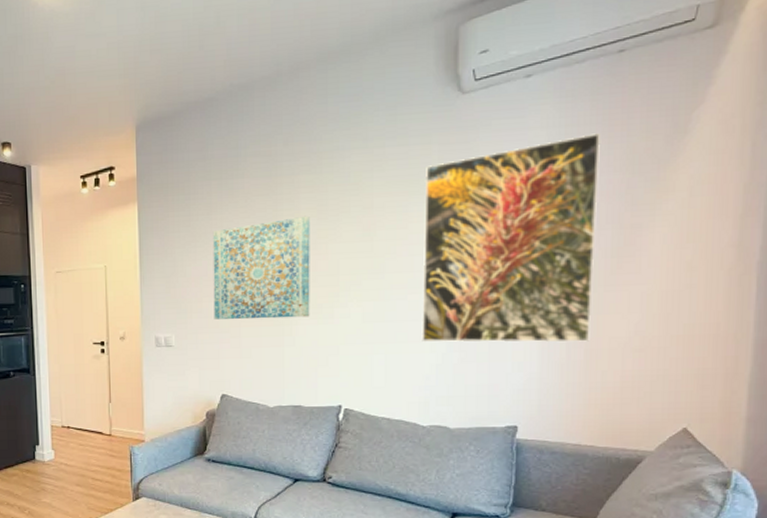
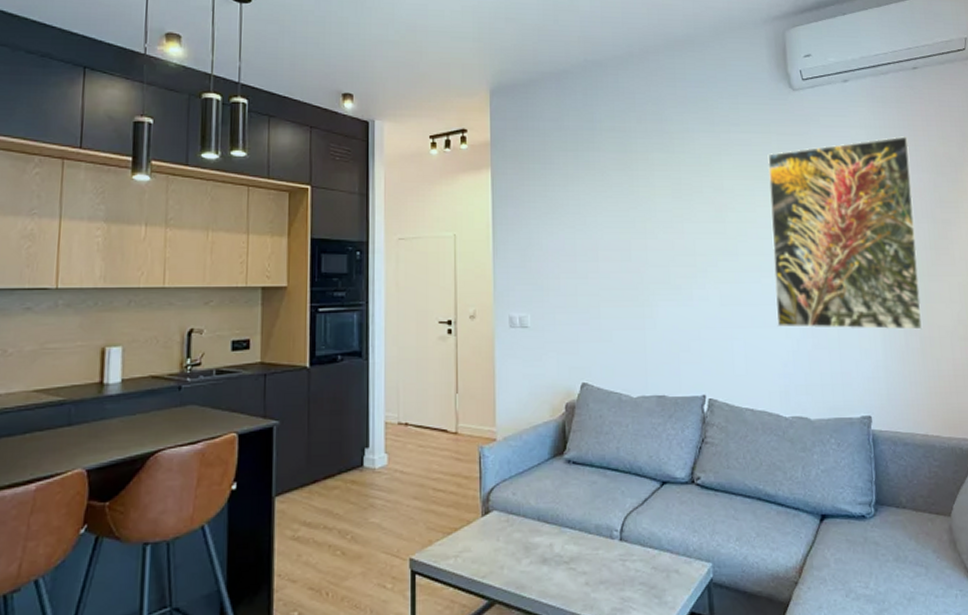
wall art: present [212,217,310,320] -> none [569,194,670,299]

